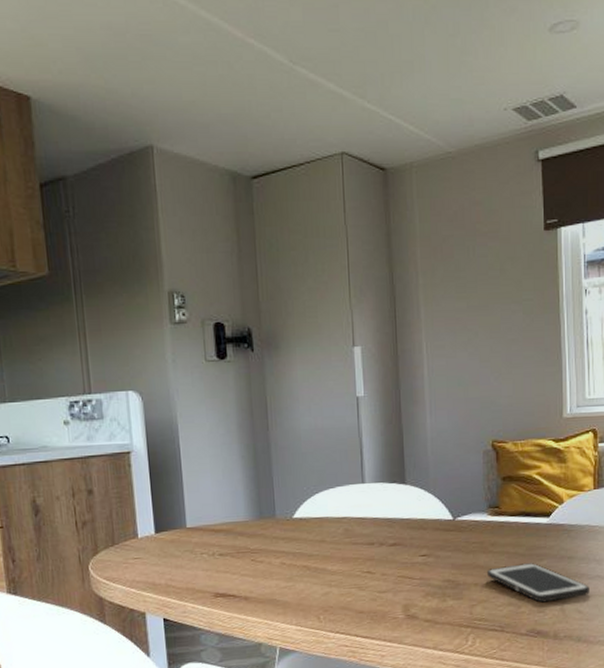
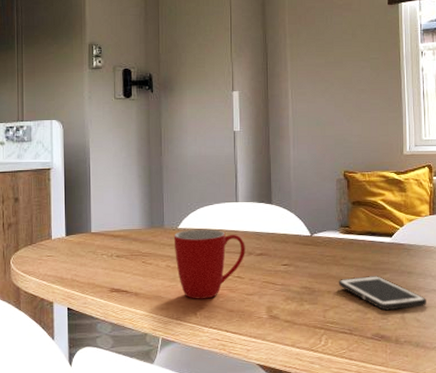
mug: none [288,517,376,601] -> present [173,228,245,299]

